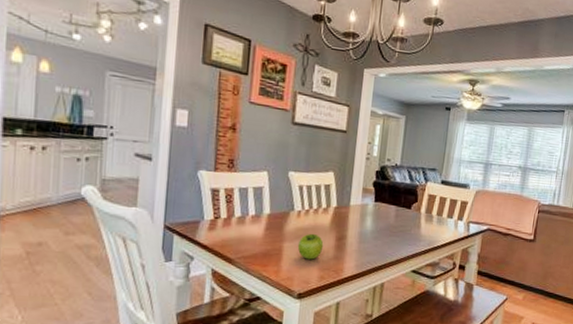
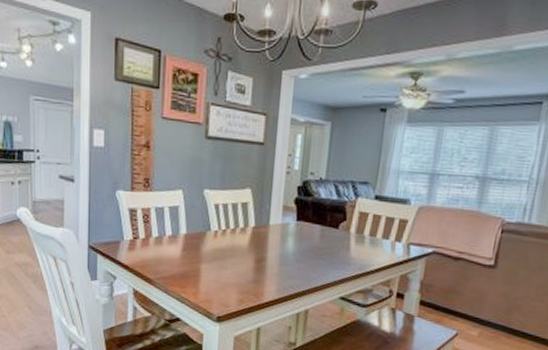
fruit: present [297,233,324,260] -> none [215,254,242,282]

